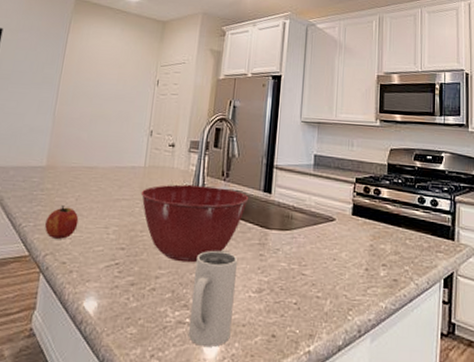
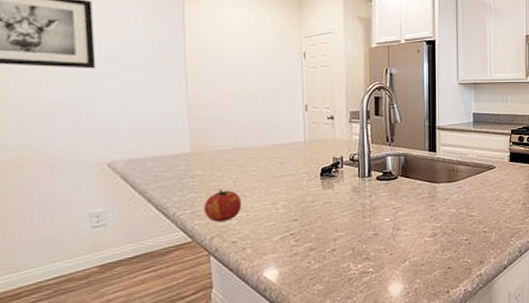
mixing bowl: present [141,184,249,263] -> none [305,152,416,223]
mug: present [188,250,237,347] -> none [372,207,412,288]

